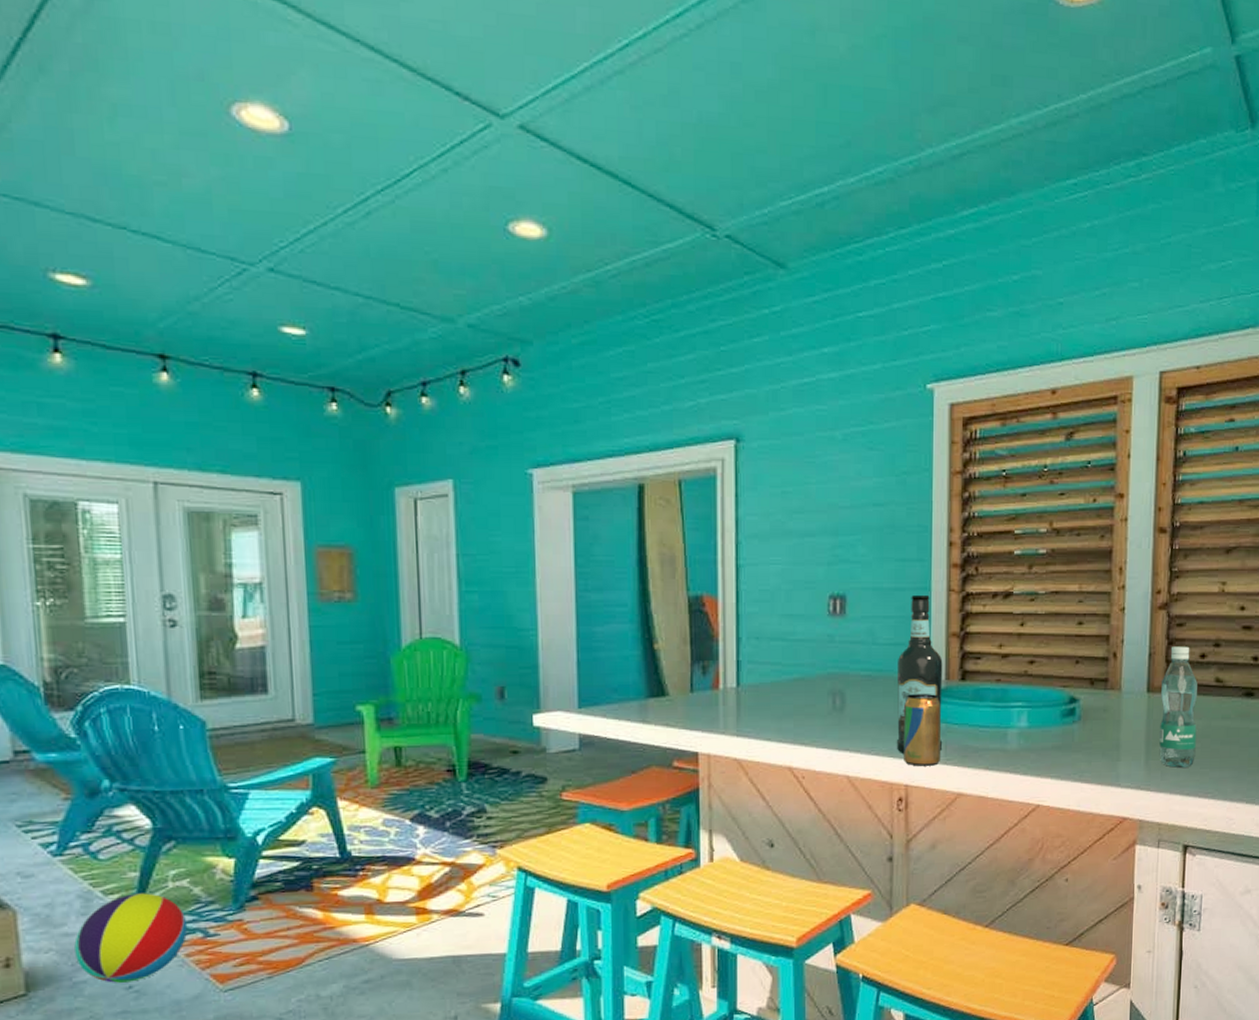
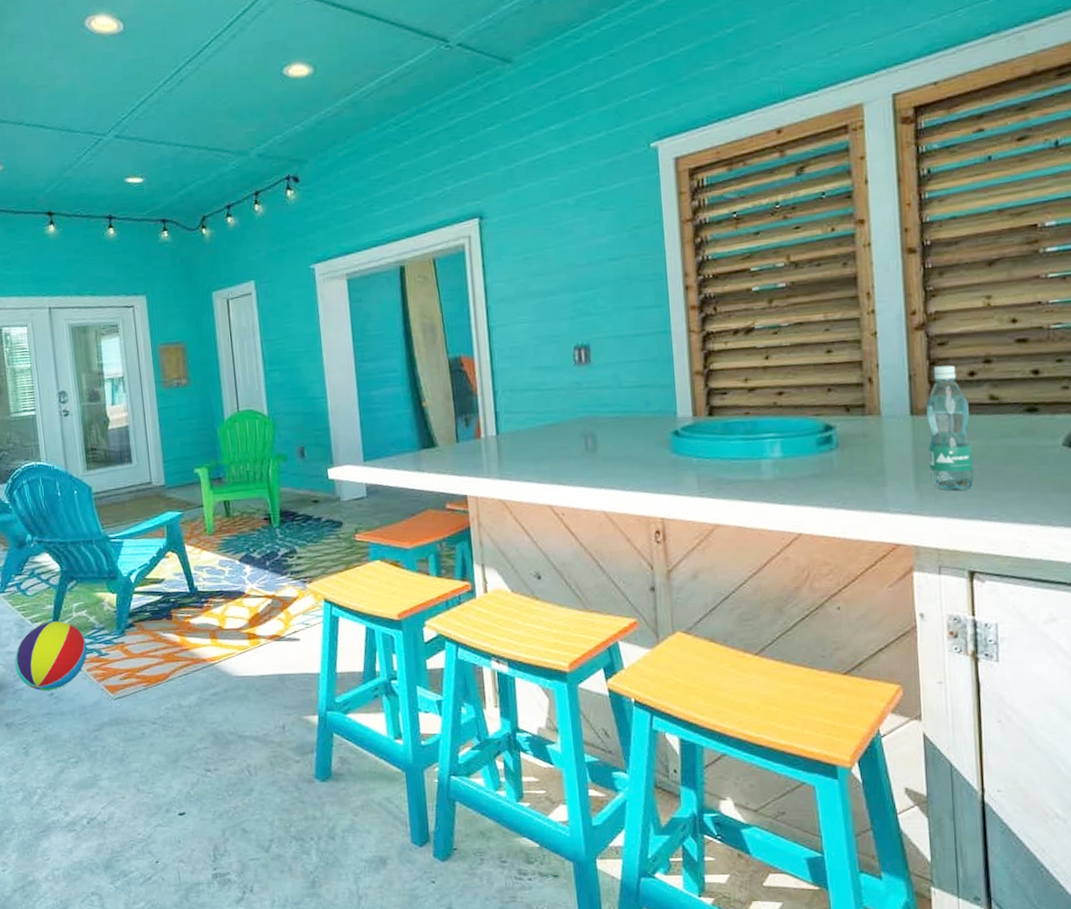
root beer: present [896,596,943,755] -> none [643,338,696,489]
beverage can: present [904,694,941,766] -> none [654,430,694,500]

